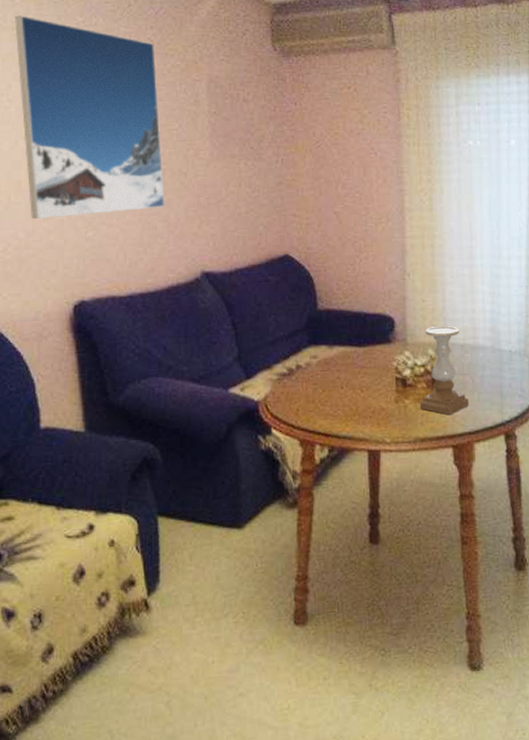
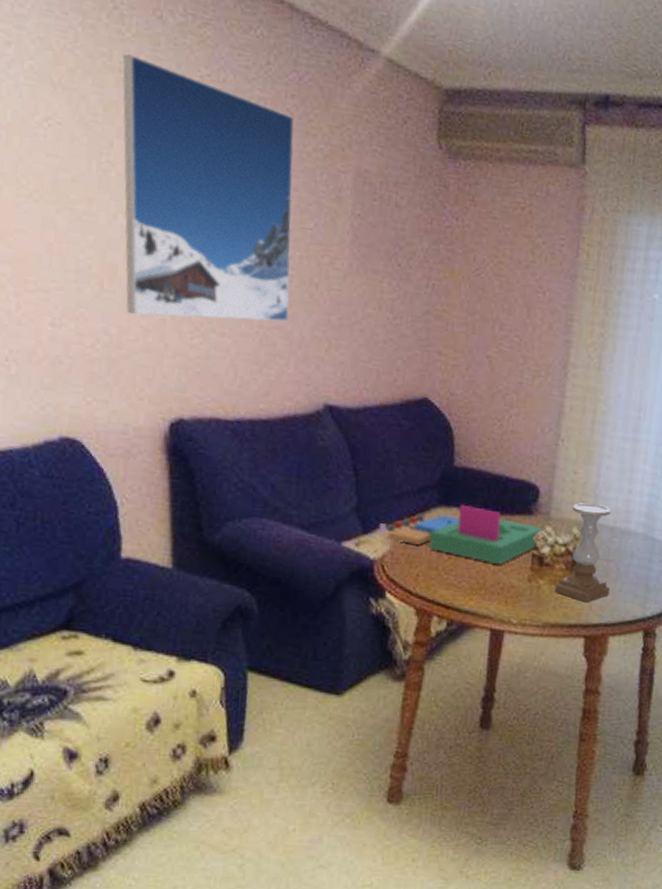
board game: none [259,341,406,391] -> present [379,504,547,565]

